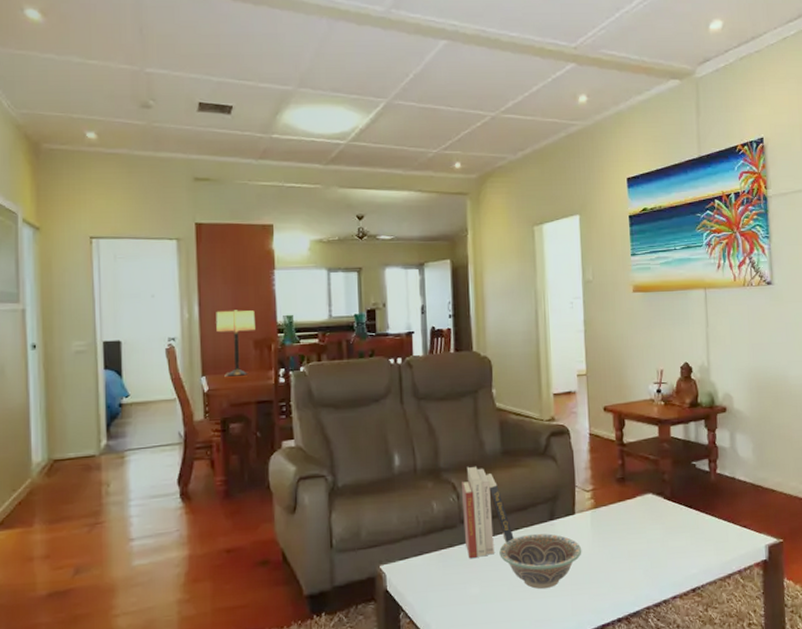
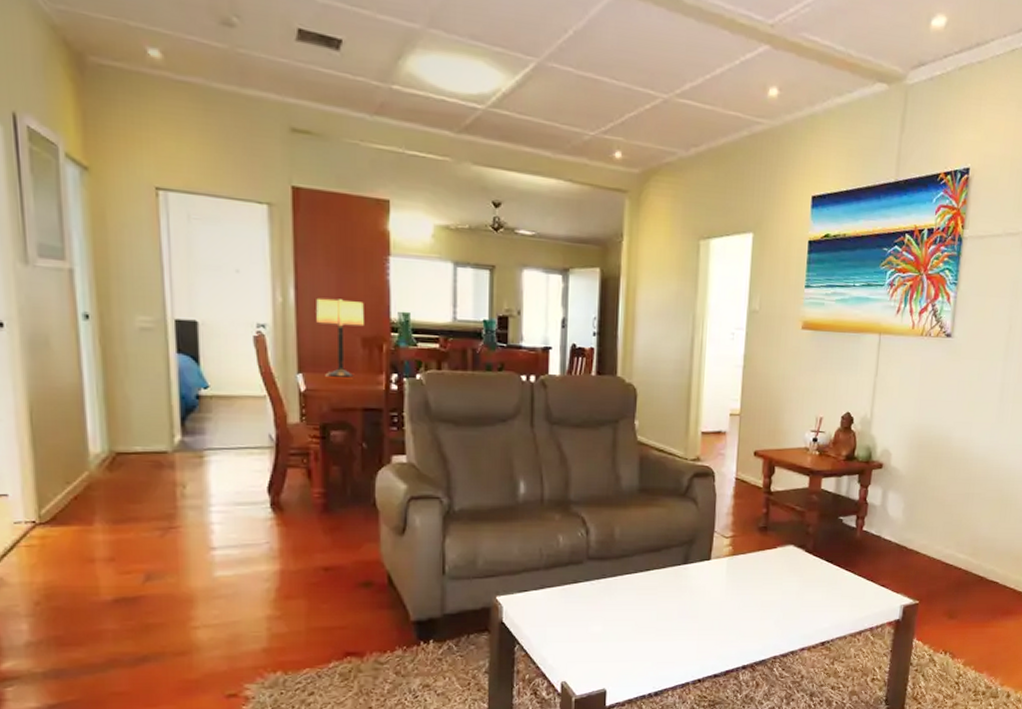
books: present [462,466,514,559] -> none [590,501,644,597]
decorative bowl: present [499,533,582,589] -> none [626,576,714,631]

